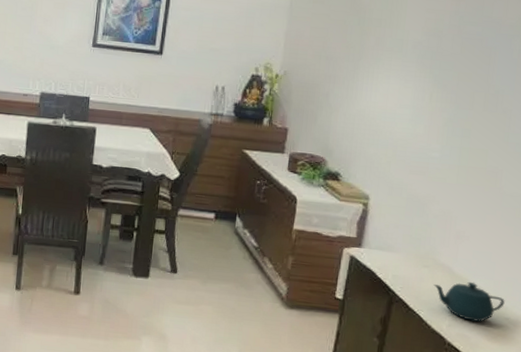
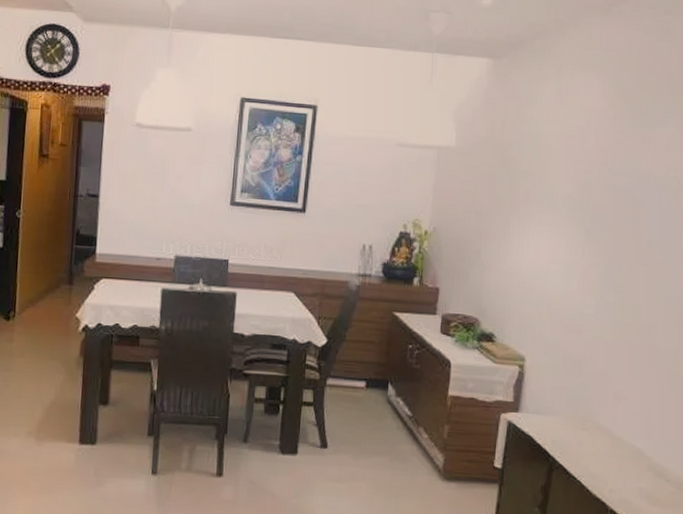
teapot: present [433,281,505,322] -> none [593,443,665,486]

